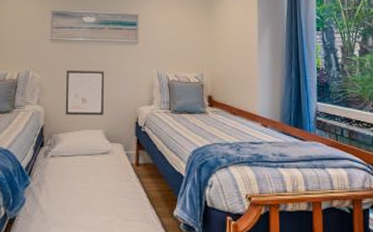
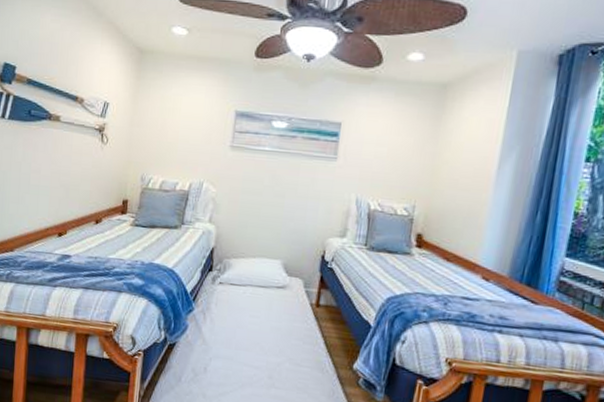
wall art: present [65,70,105,115] -> none [240,185,292,243]

